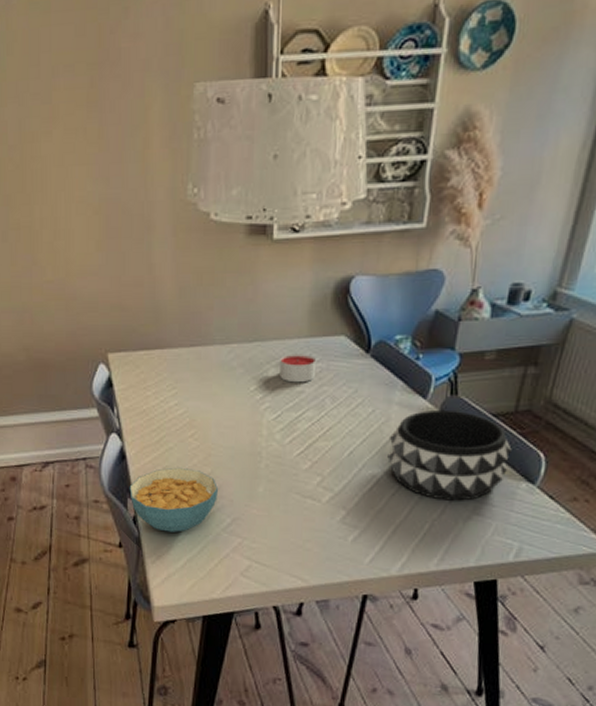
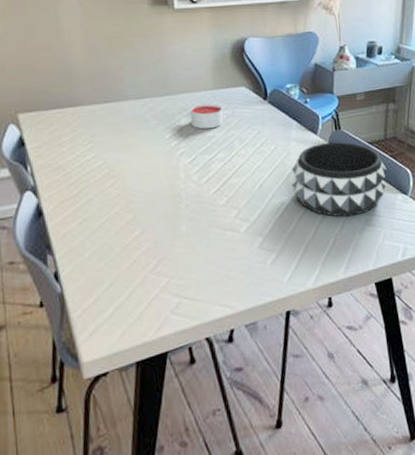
cereal bowl: present [129,467,218,532] -> none [48,217,142,283]

